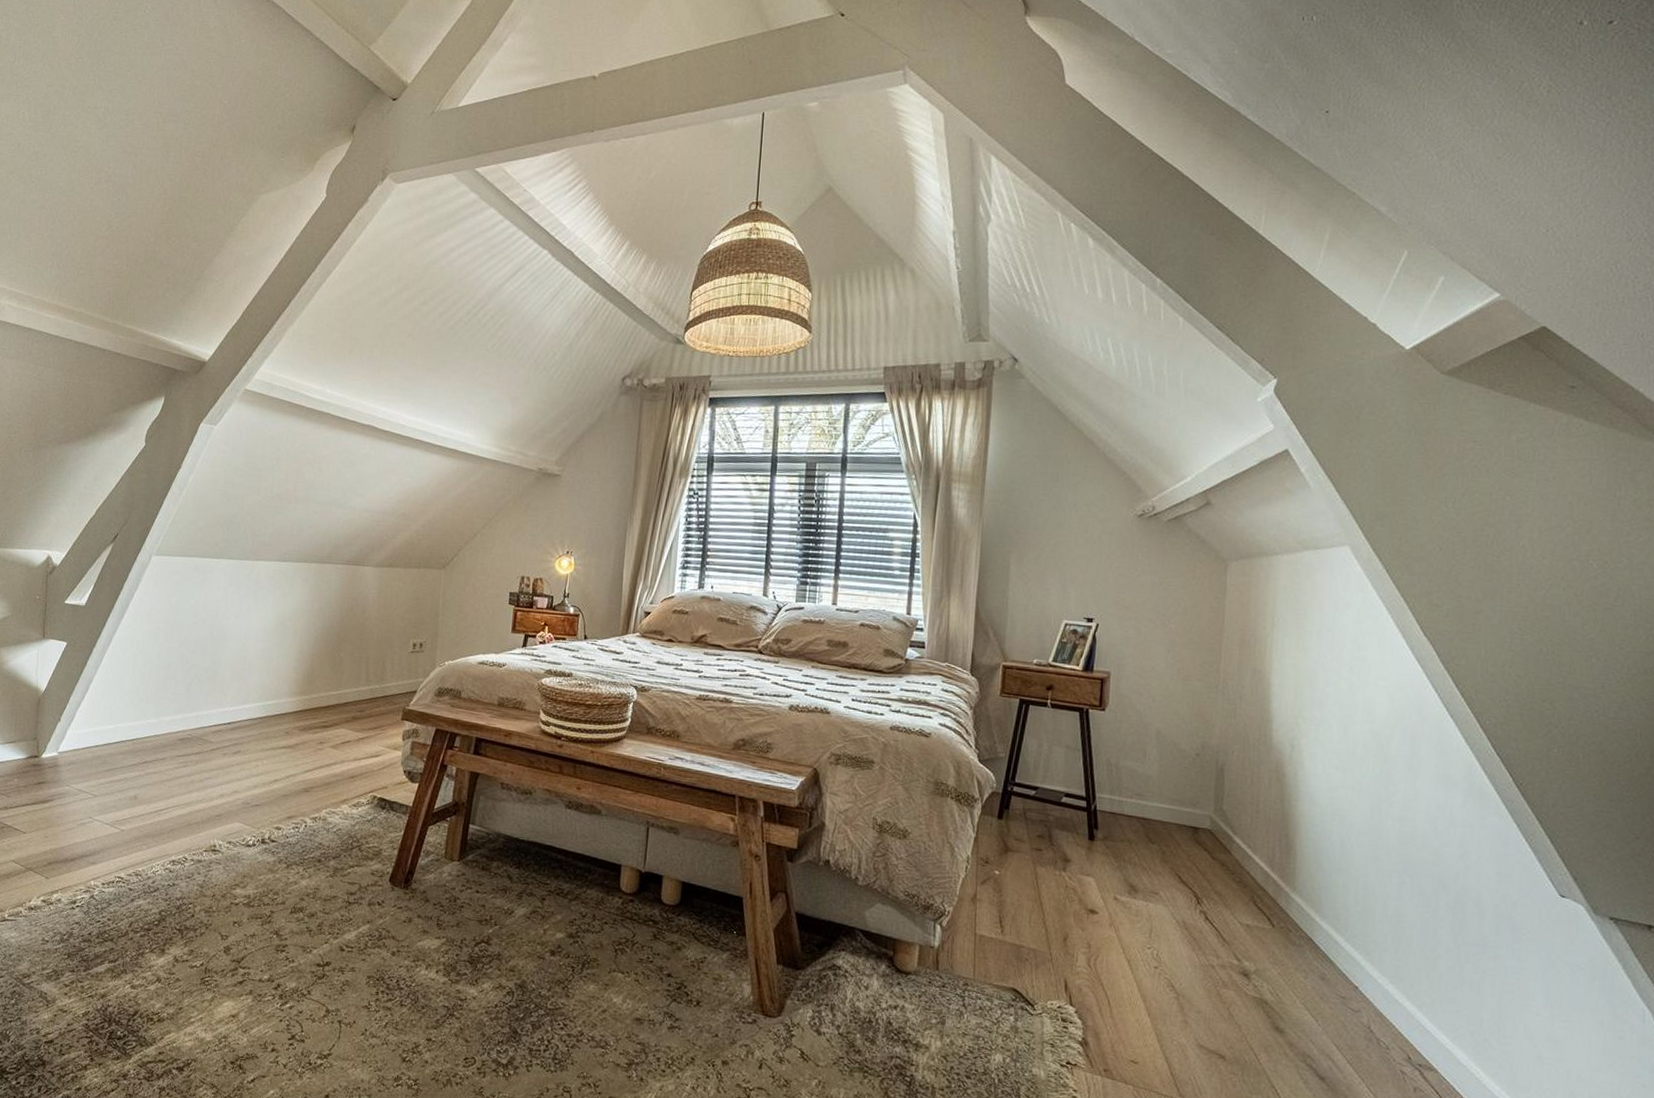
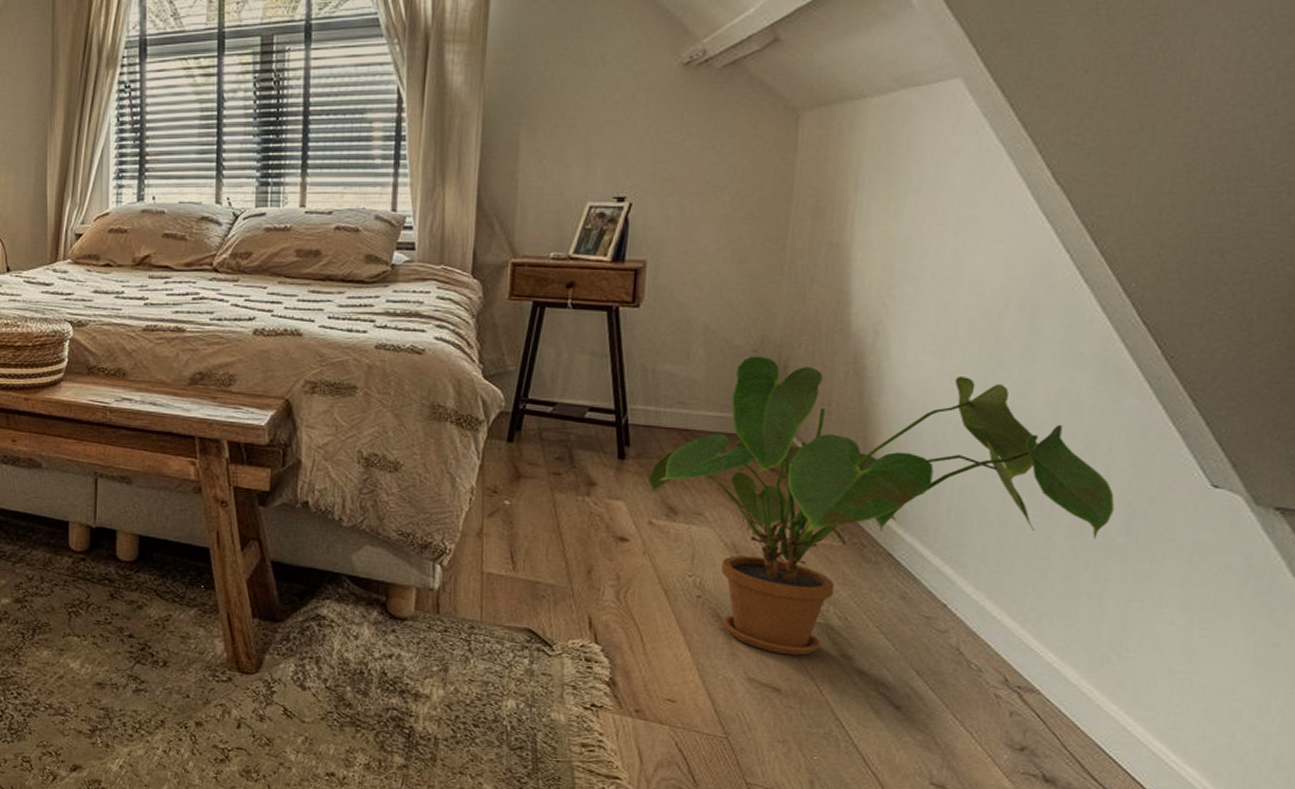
house plant: none [1113,759,1486,1027] -> present [647,356,1115,656]

